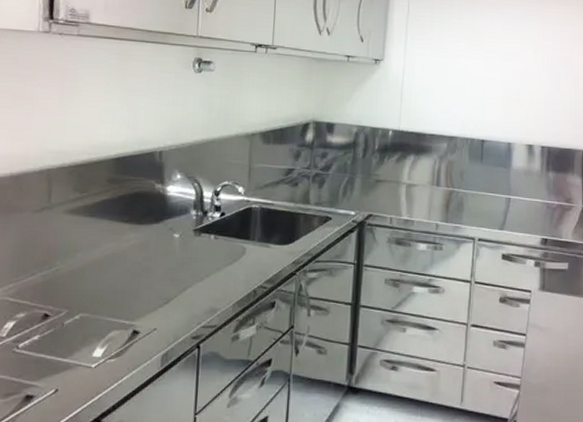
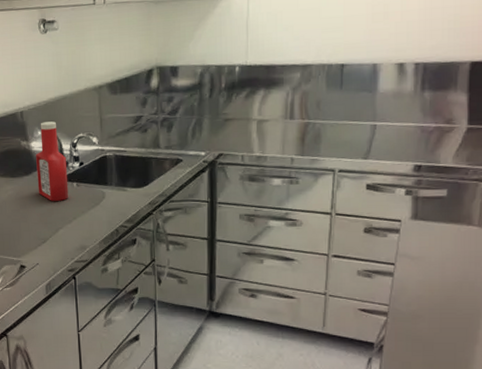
ketchup bottle: none [167,165,206,255] -> present [36,121,69,201]

